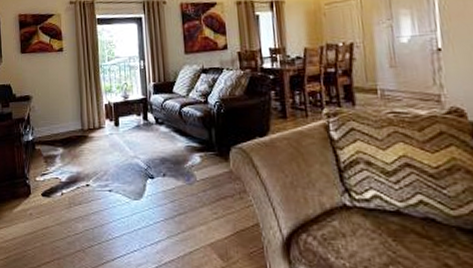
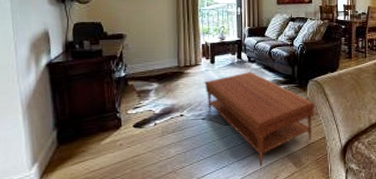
coffee table: none [109,136,243,255] -> present [204,72,316,167]

